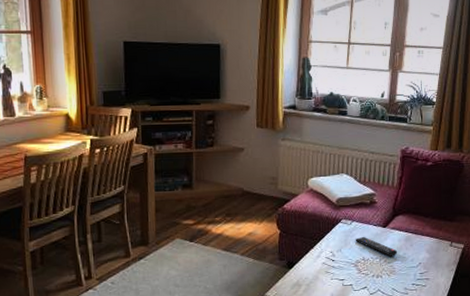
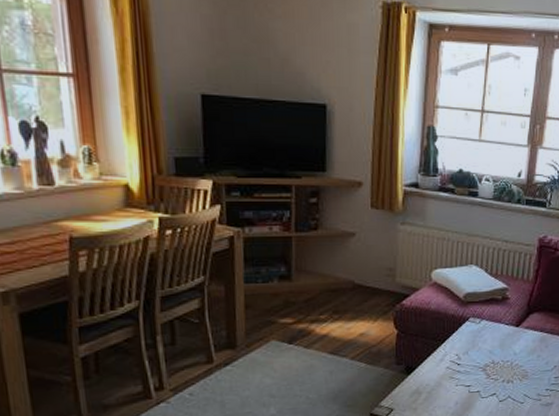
remote control: present [355,236,398,257] -> none [484,336,531,359]

